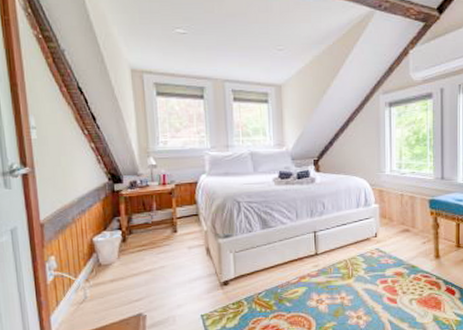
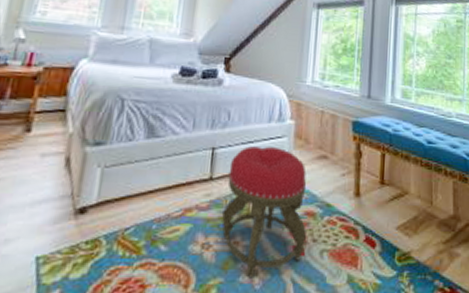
stool: none [329,227,398,321] -> present [221,146,307,278]

